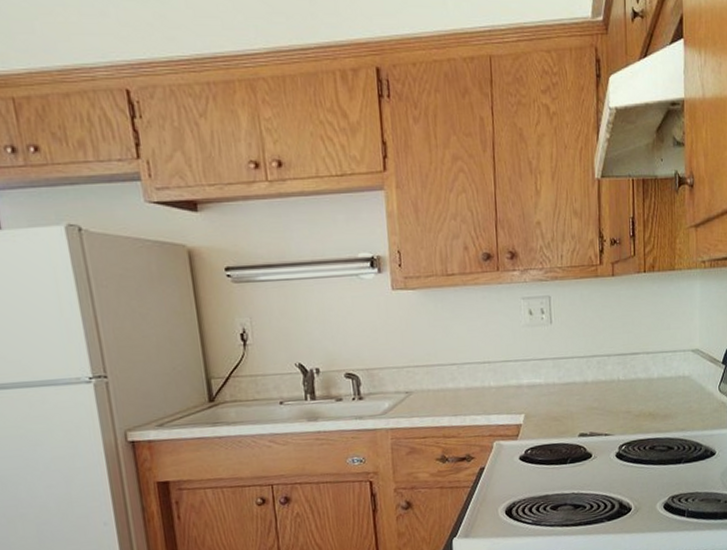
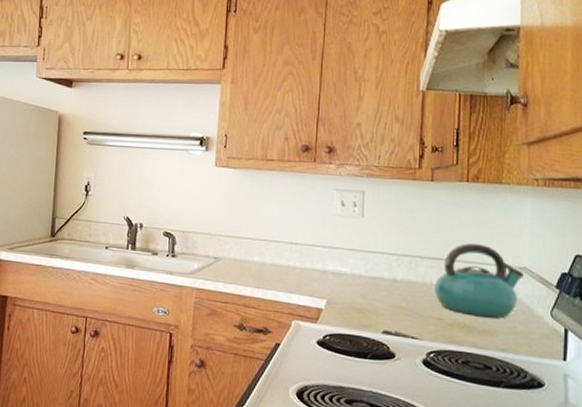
kettle: none [621,333,697,403] -> present [433,242,525,318]

